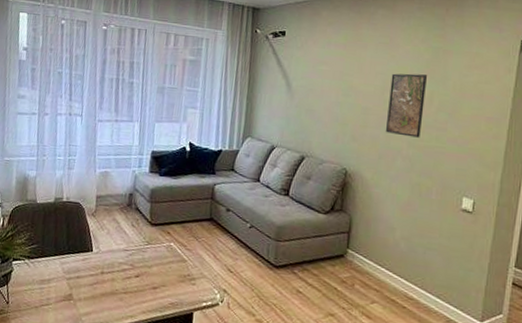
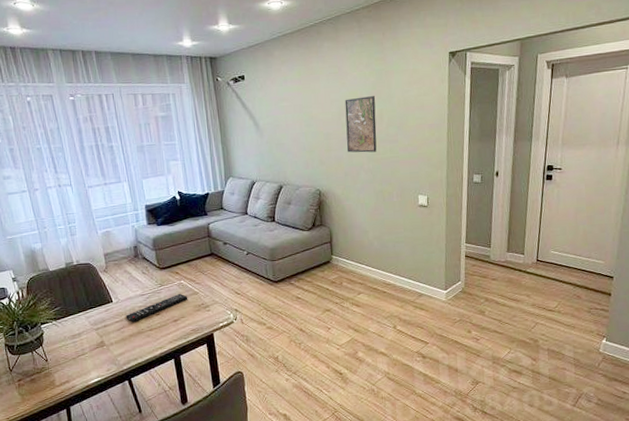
remote control: none [102,256,174,280] -> present [125,293,188,323]

